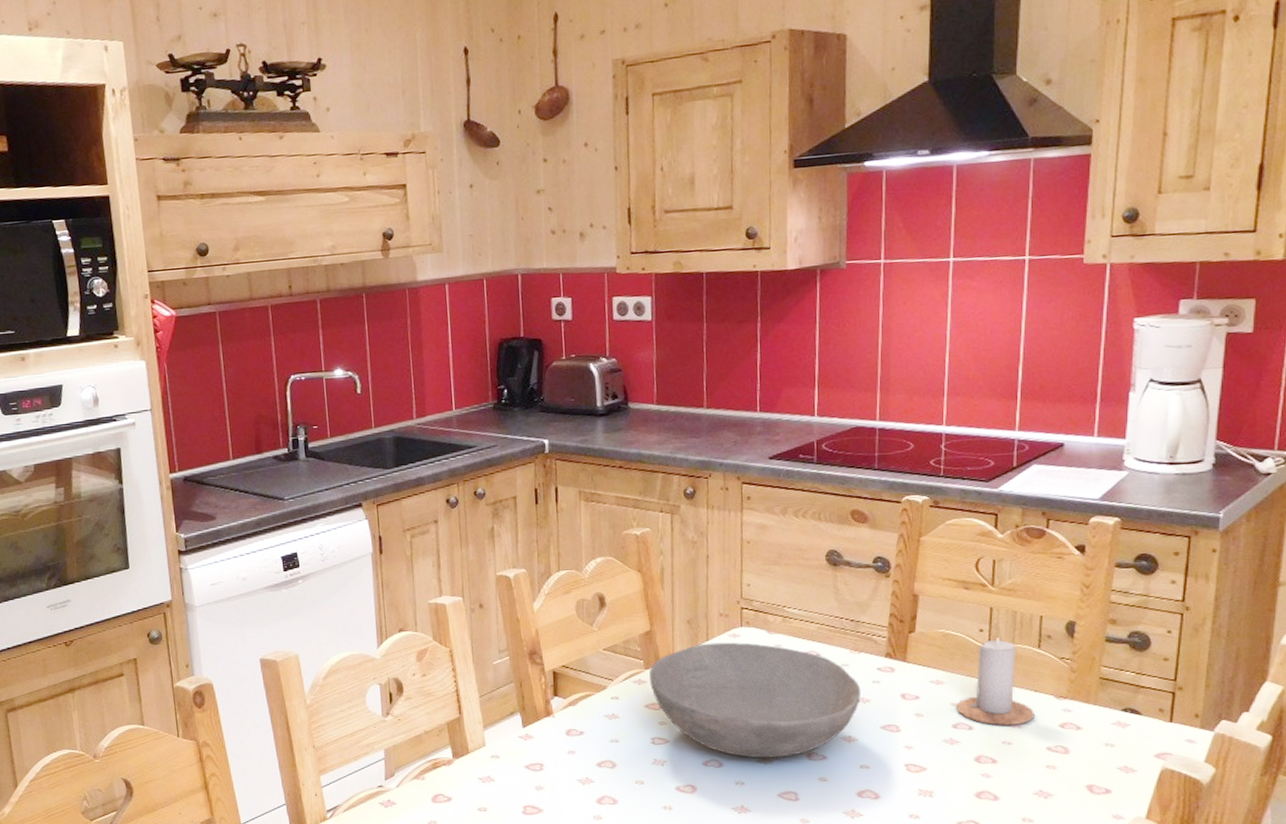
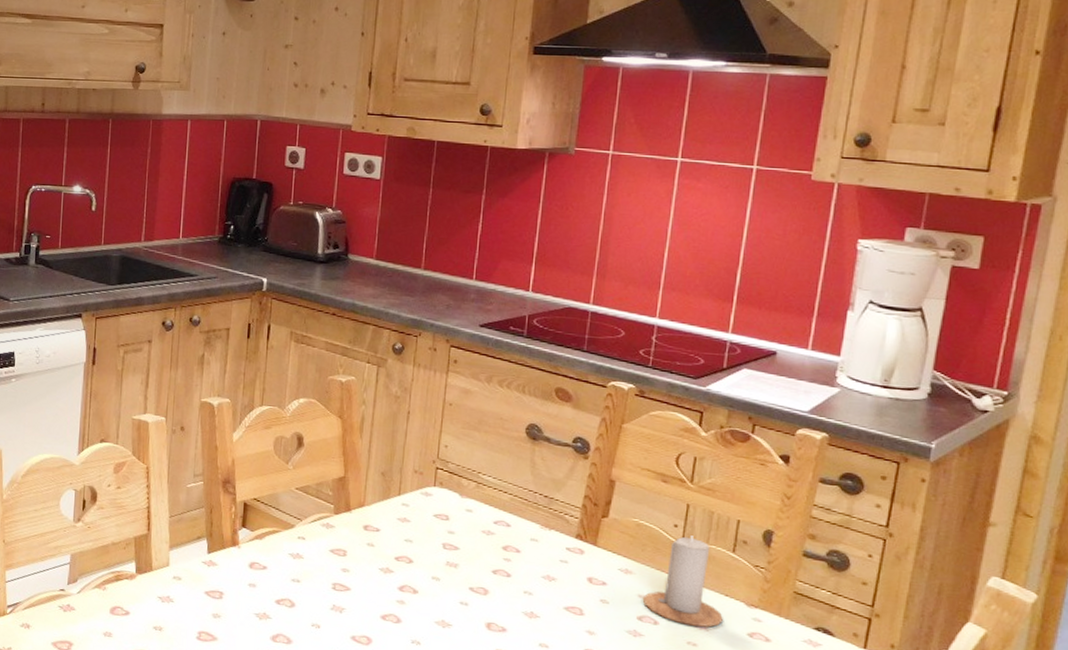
bowl: present [649,642,860,758] -> none [338,497,547,623]

